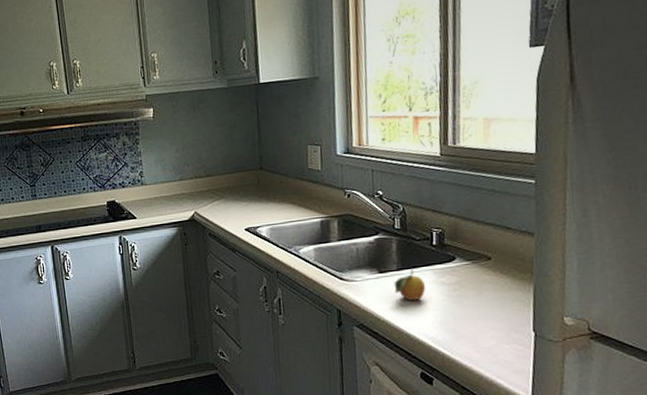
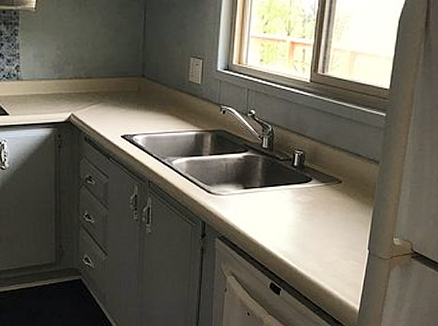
fruit: present [394,268,426,301] -> none [256,186,284,217]

